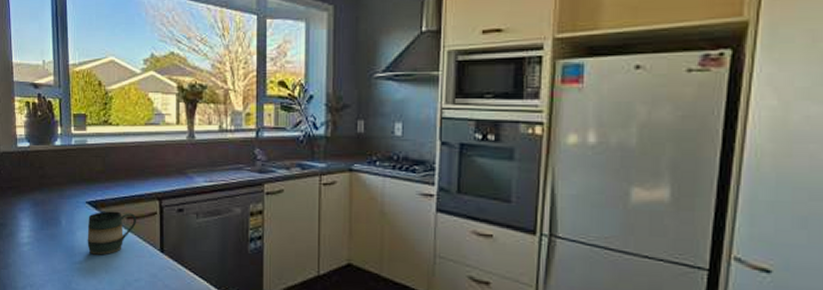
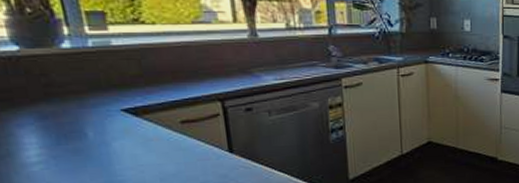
mug: present [87,211,137,255] -> none [126,116,195,165]

